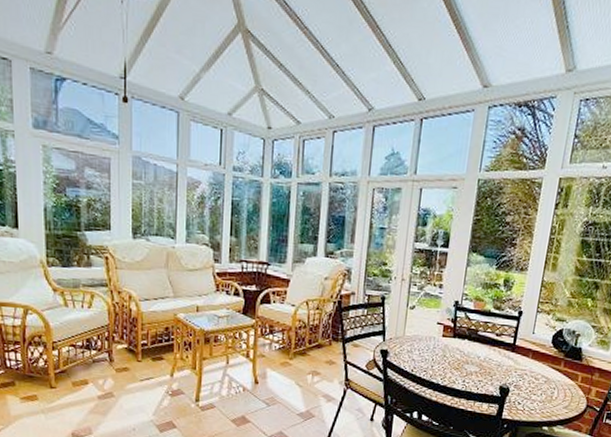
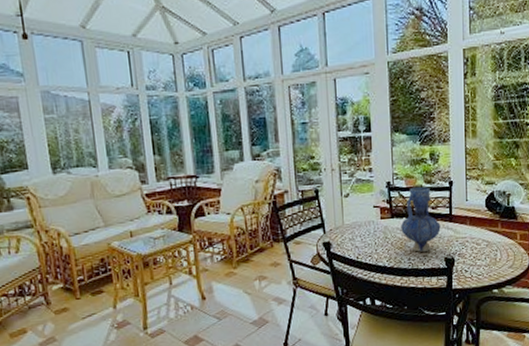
vase: none [461,311,502,377] -> present [401,187,441,252]

